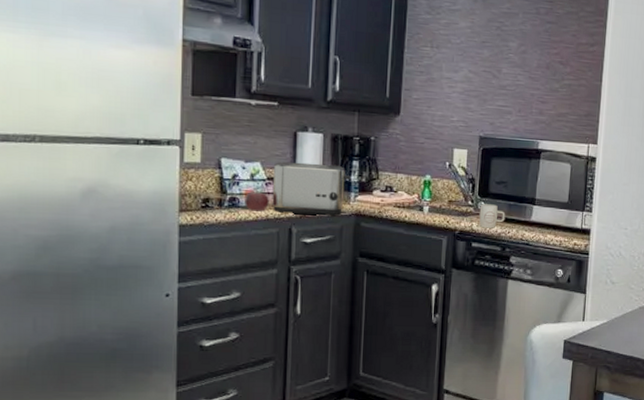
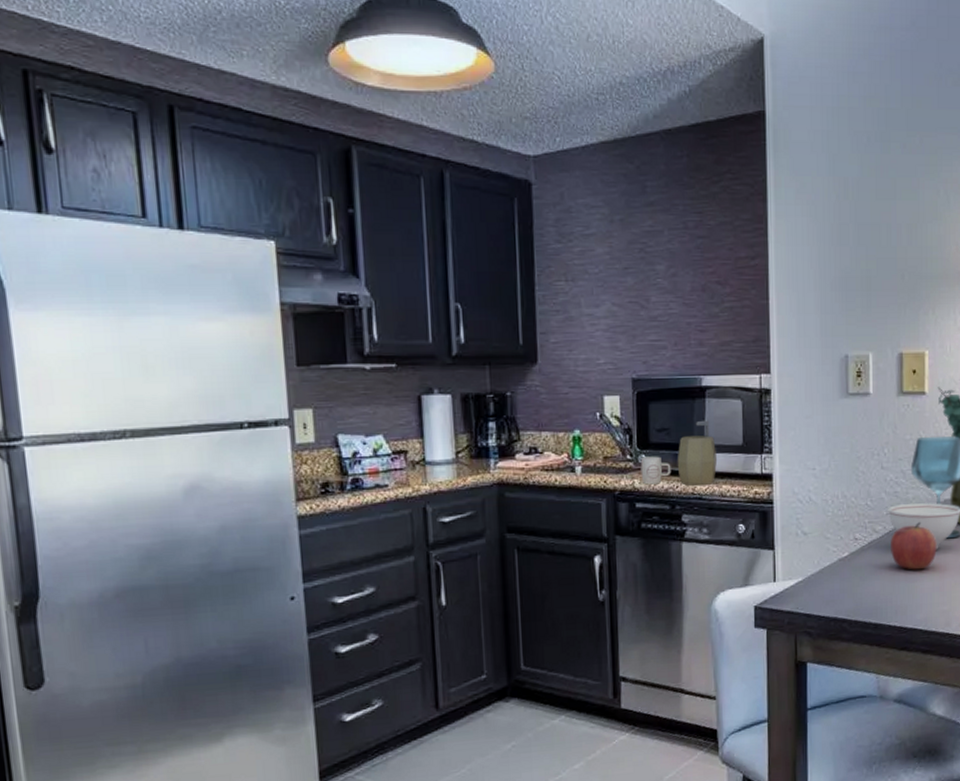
fruit: present [245,188,269,212] -> none [369,465,398,492]
toaster: present [272,161,350,217] -> none [398,429,488,492]
soap dispenser: none [510,178,546,234] -> present [677,420,718,487]

